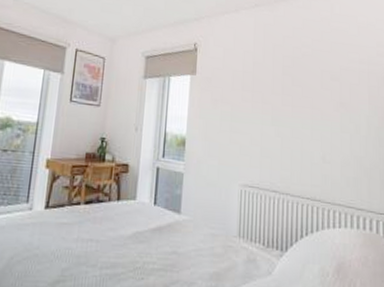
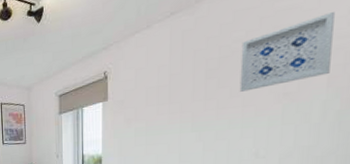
wall art: none [309,42,369,94] -> present [239,12,335,92]

